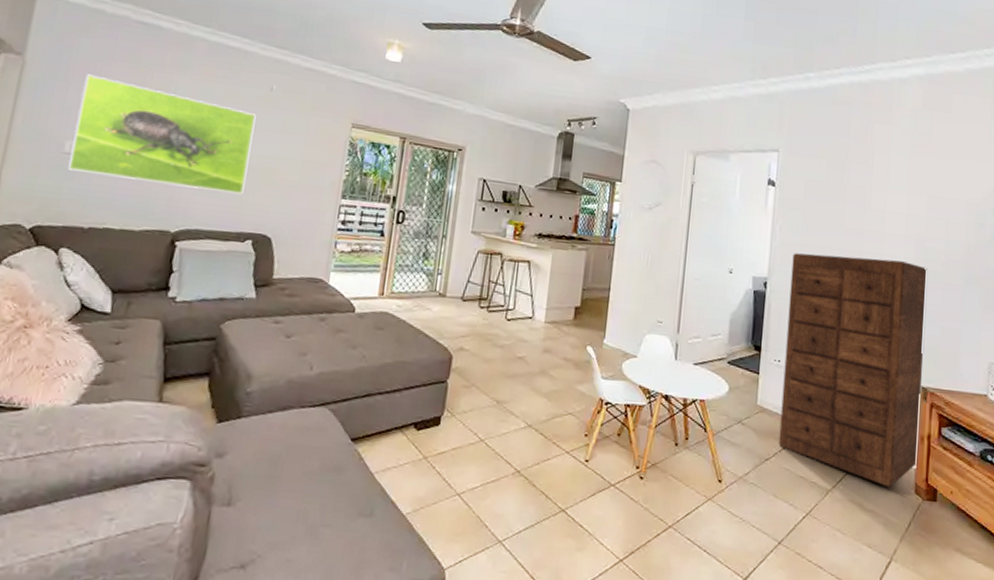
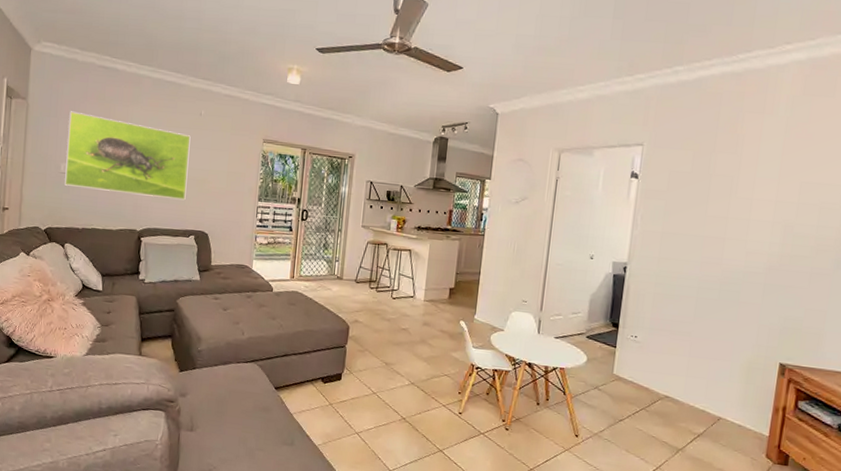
dresser: present [778,253,927,488] -> none [632,240,794,451]

